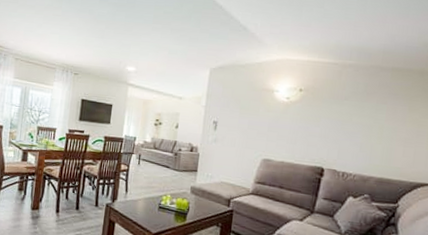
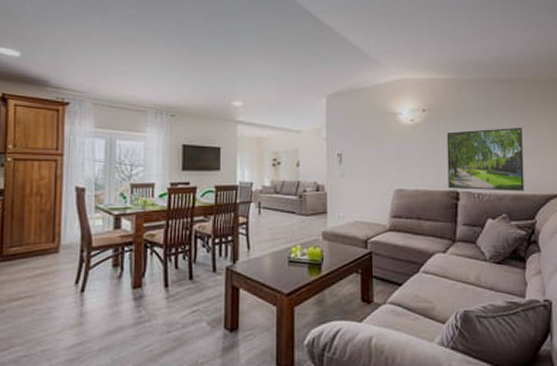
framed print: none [314,112,399,176] -> present [446,127,525,191]

